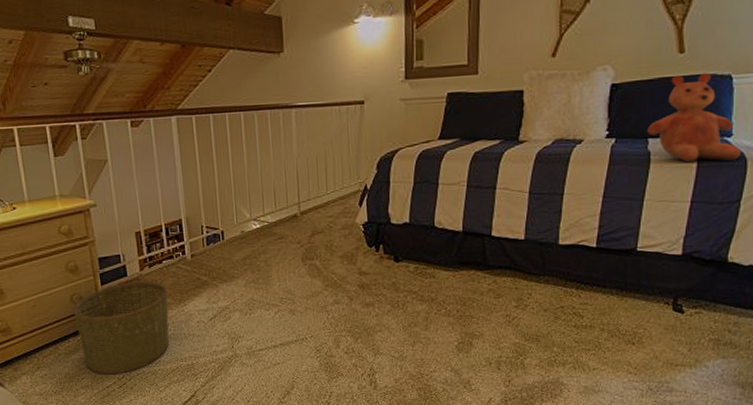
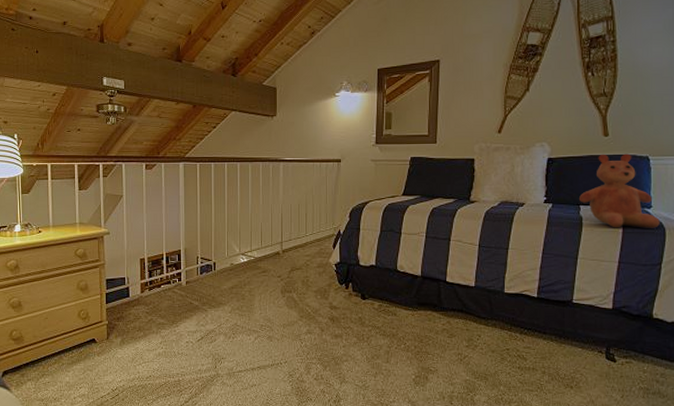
basket: present [72,281,170,375] -> none [79,302,163,386]

